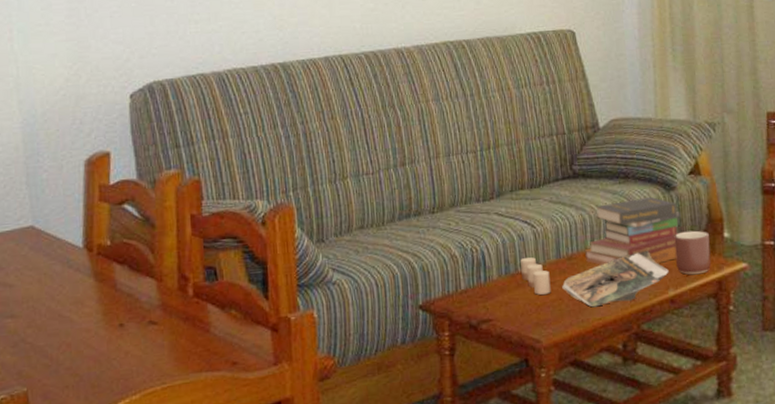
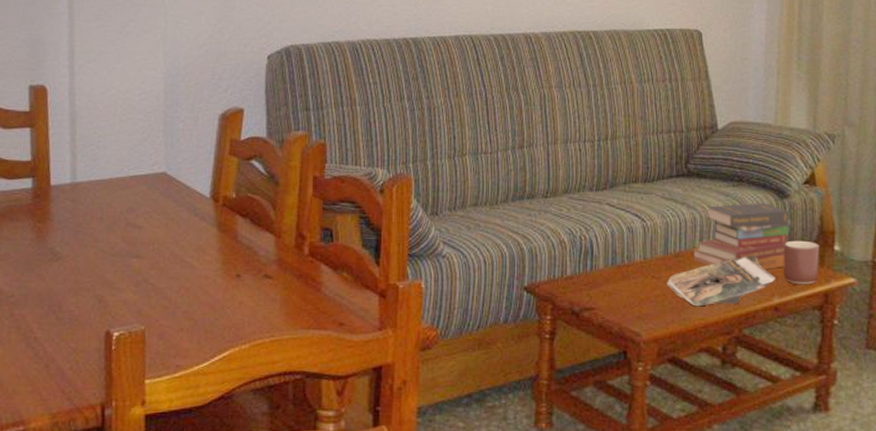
candle: present [520,257,551,295] -> none [628,251,656,289]

